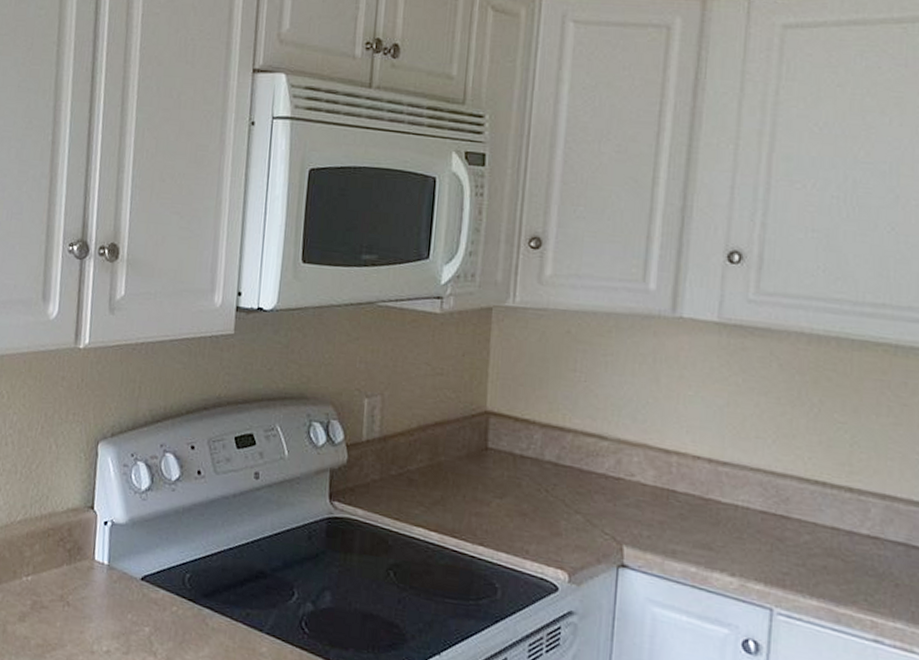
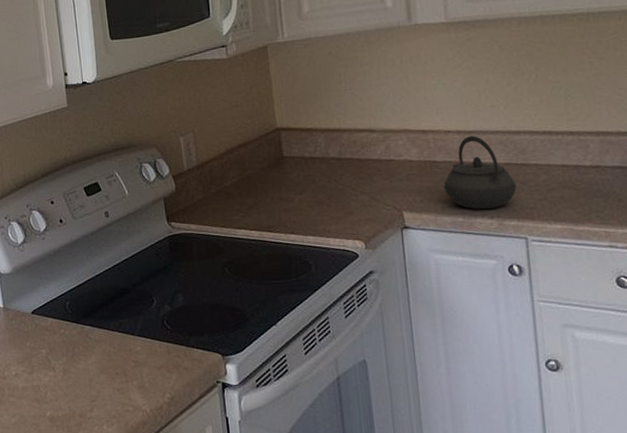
kettle: none [680,468,771,564] -> present [444,136,517,210]

